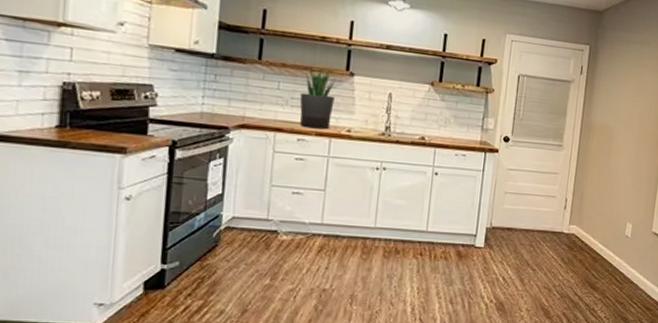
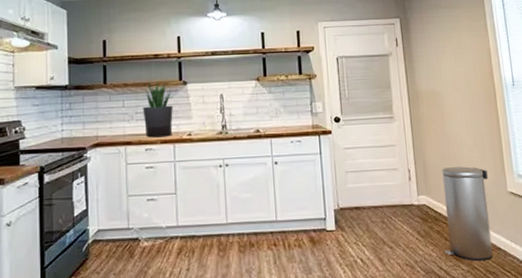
pedal bin: none [582,202,638,291] -> present [442,166,493,261]

